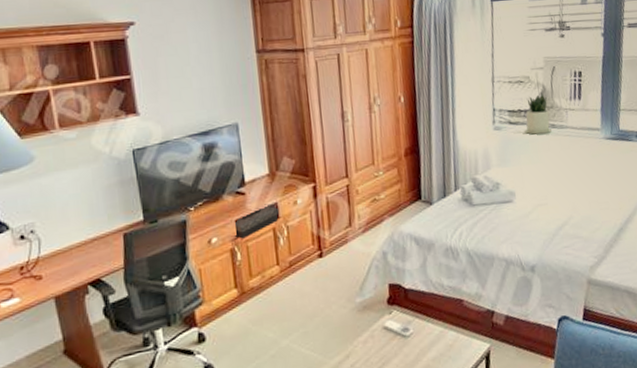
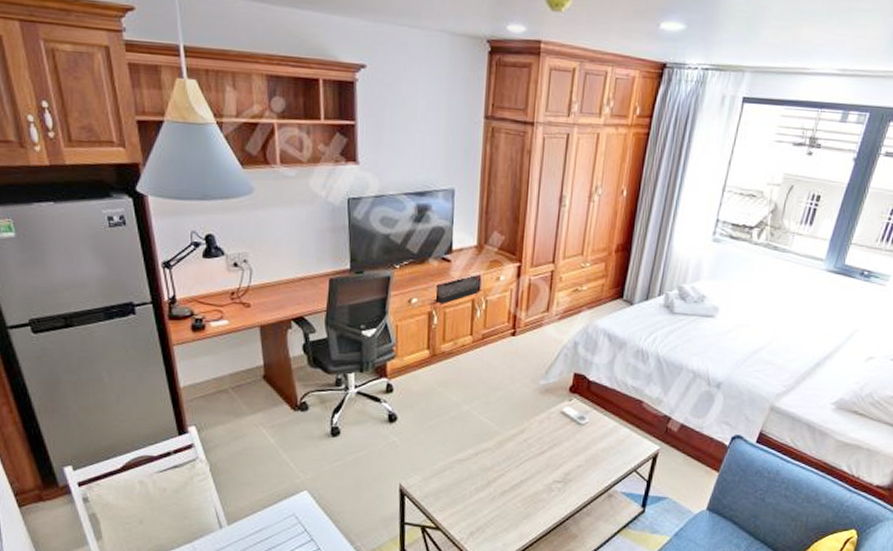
planter: present [525,94,551,135] -> none [744,212,776,255]

